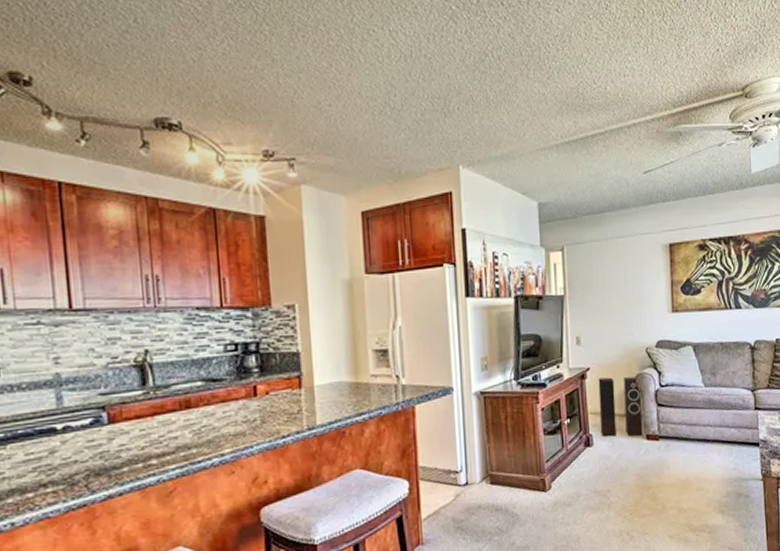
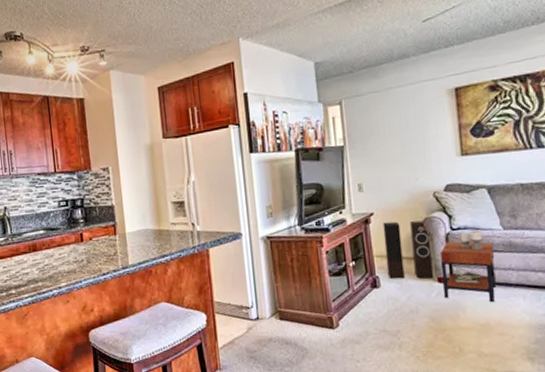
side table: none [649,387,697,459] -> present [440,230,496,303]

